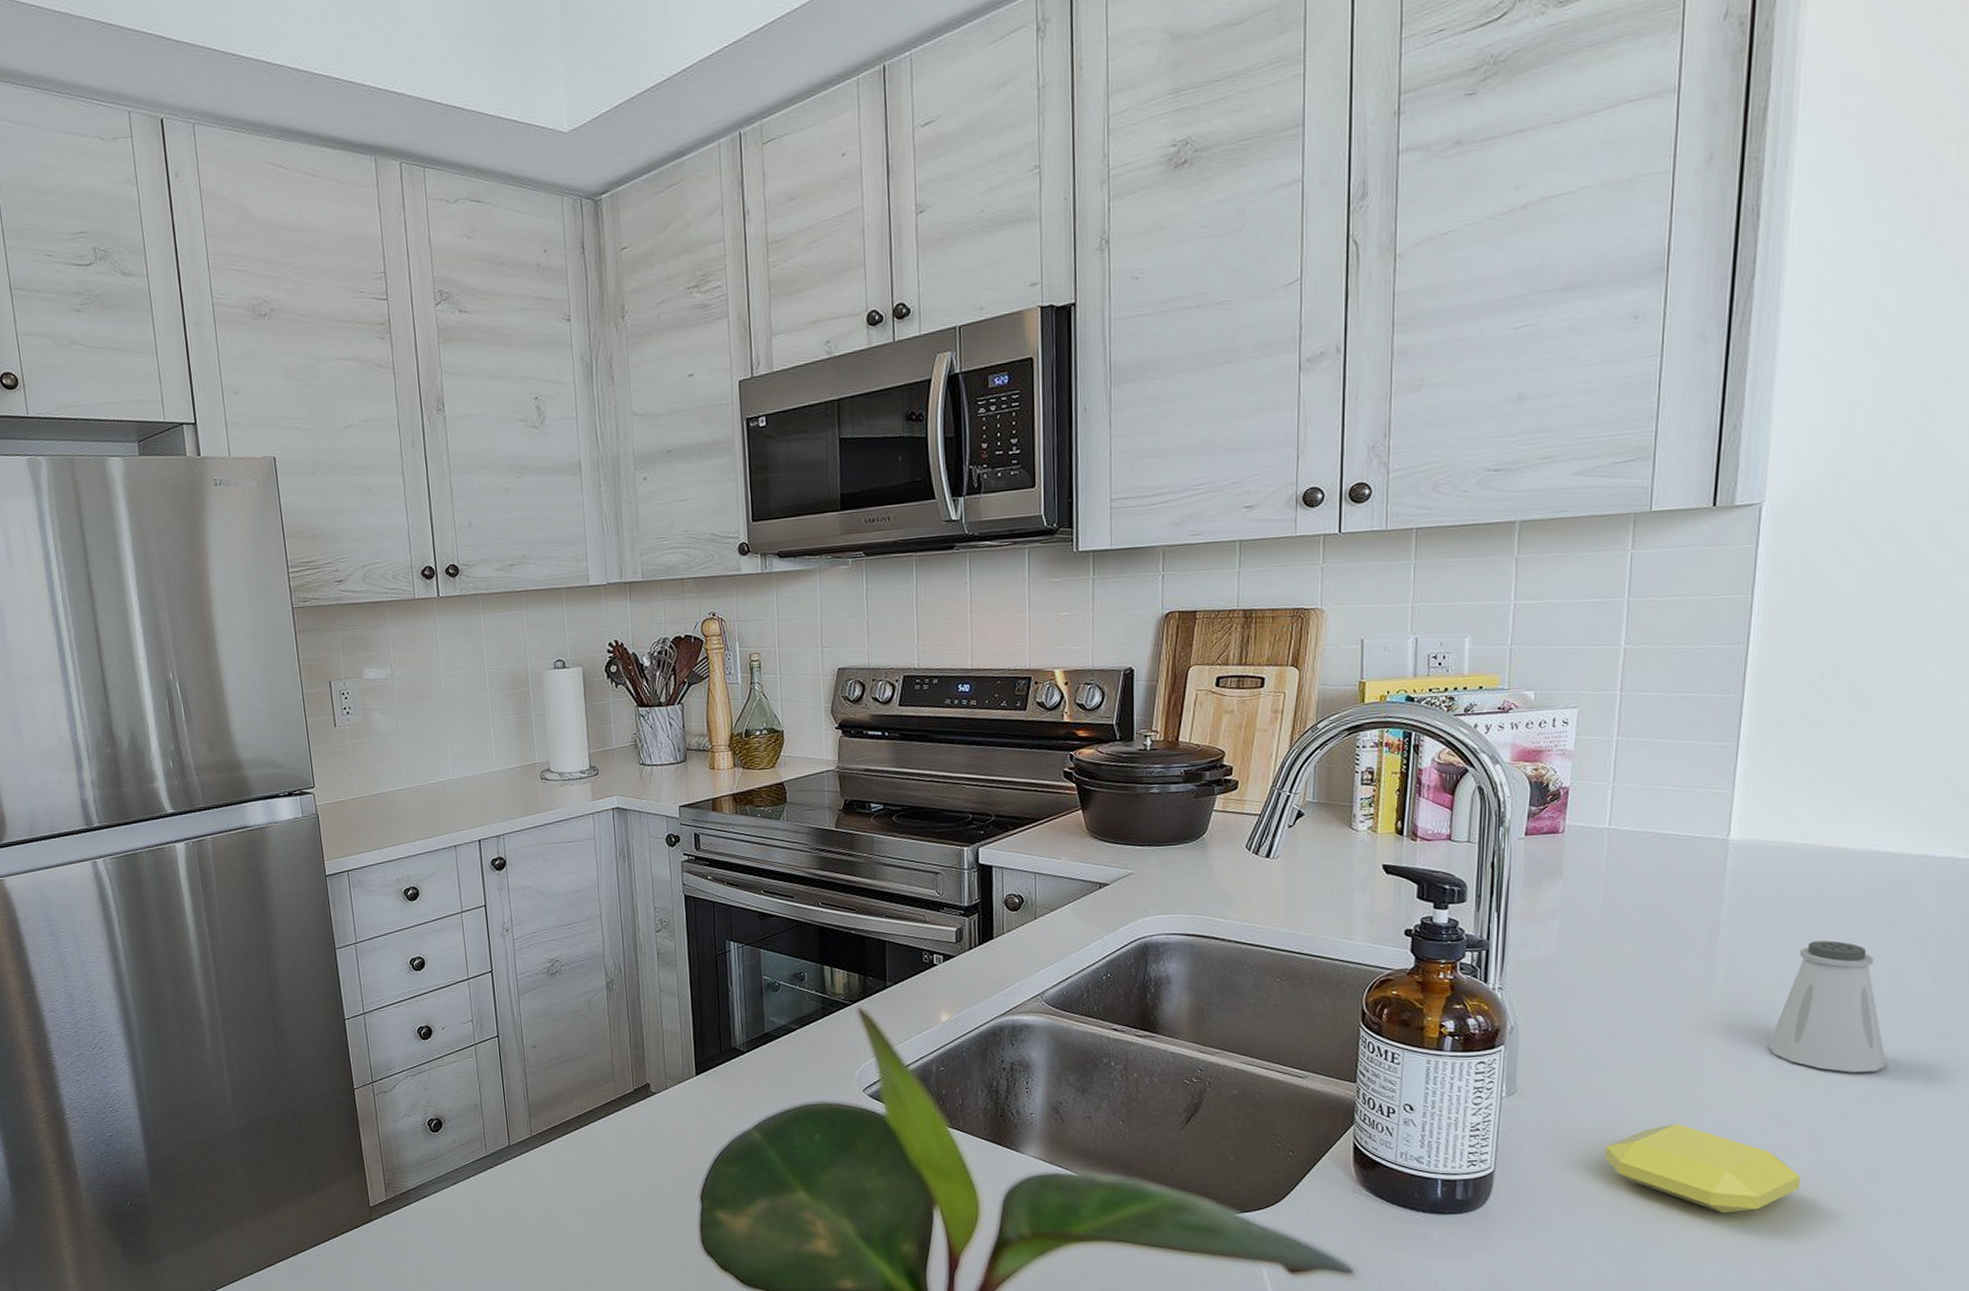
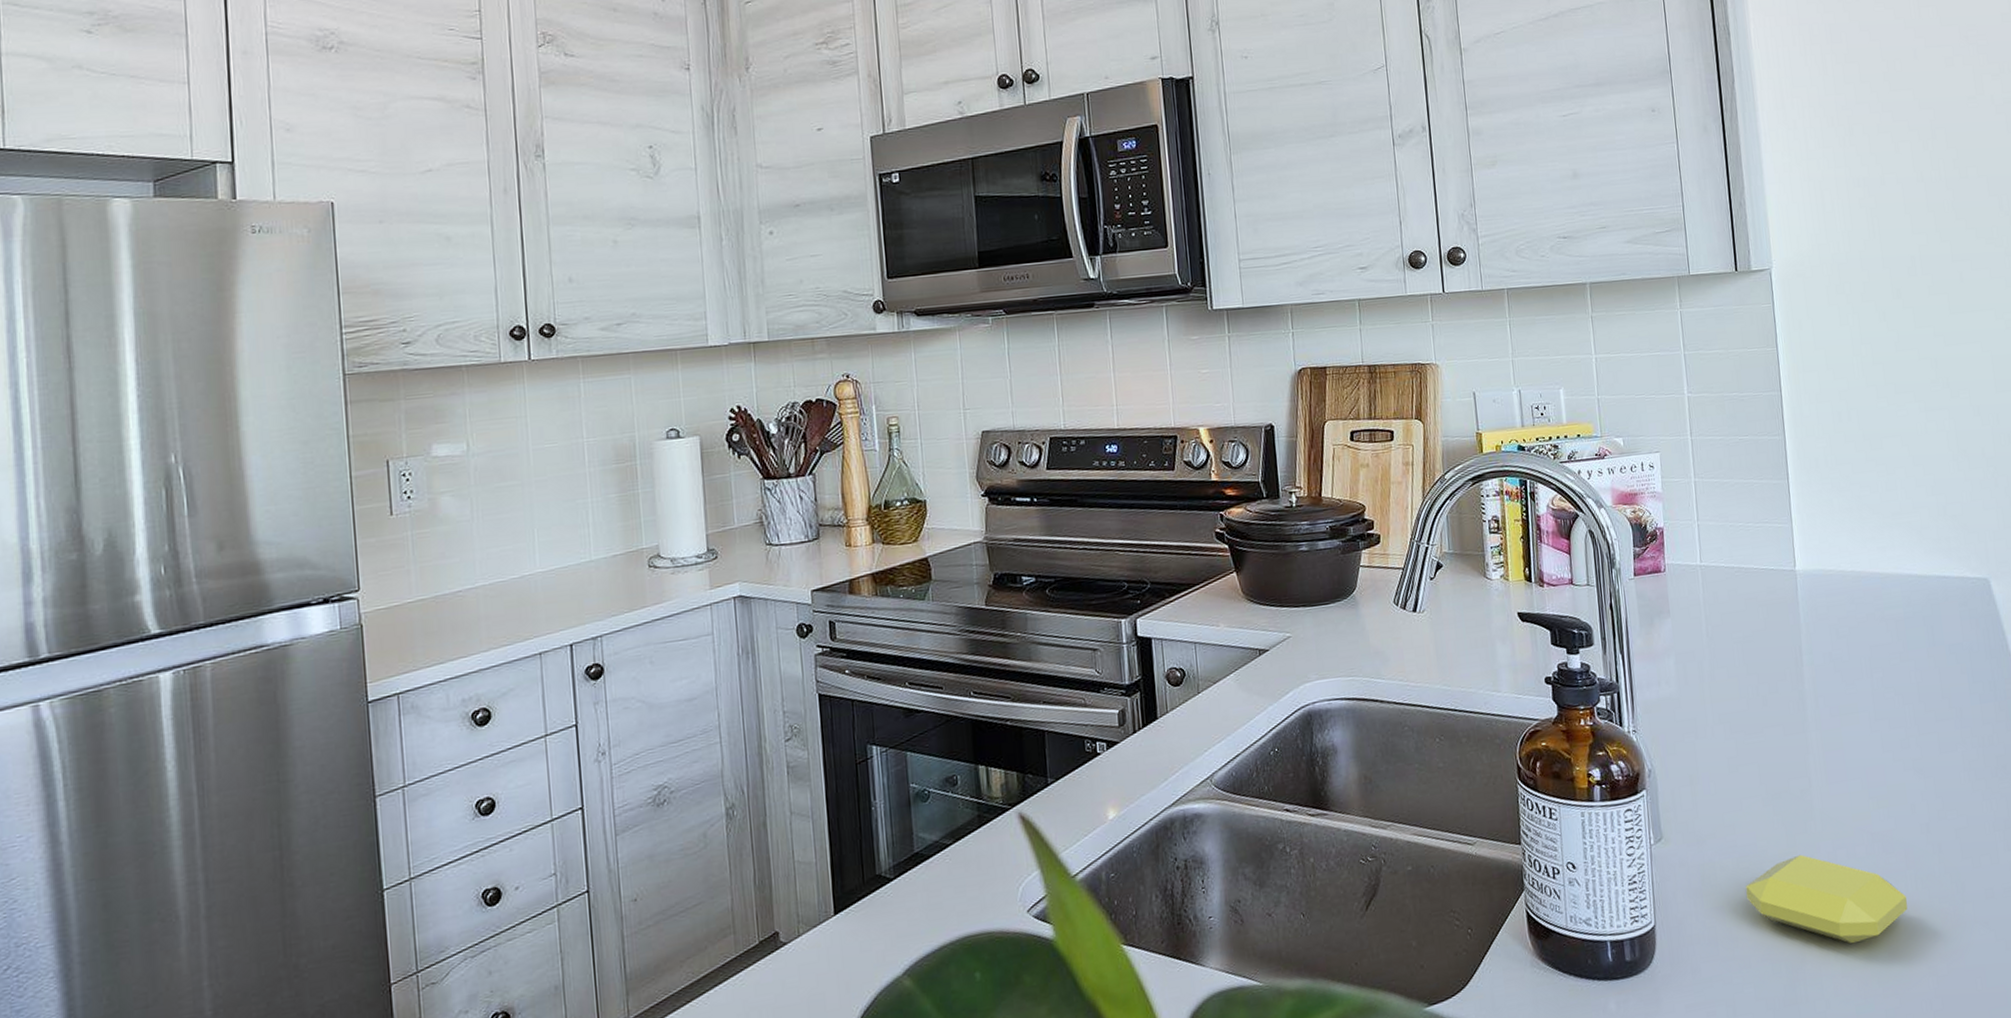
saltshaker: present [1768,940,1887,1073] -> none [1859,660,1952,787]

